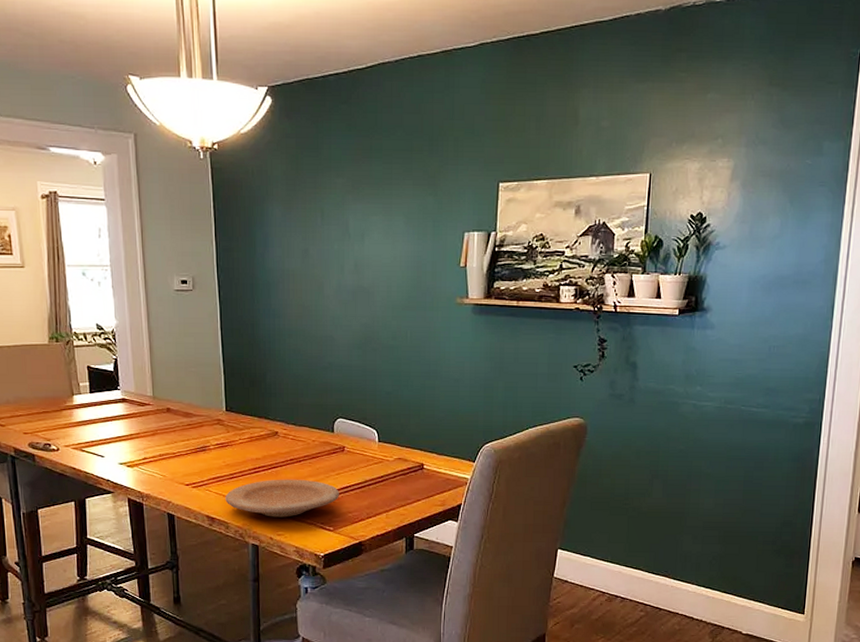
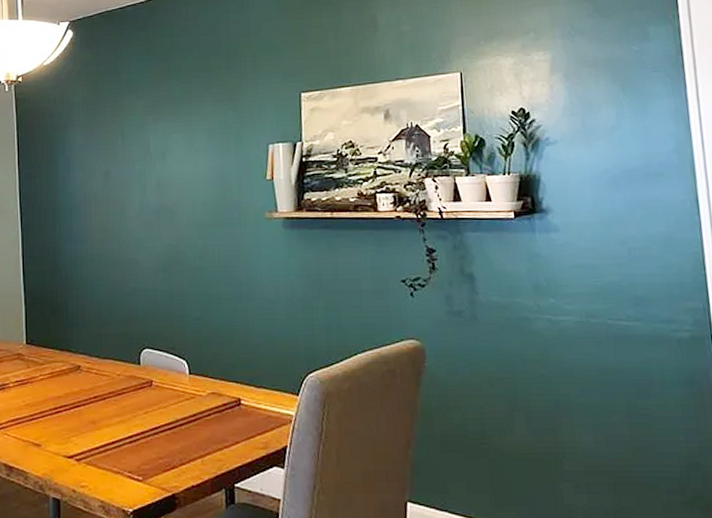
plate: present [225,479,339,517] -> none [24,419,148,465]

